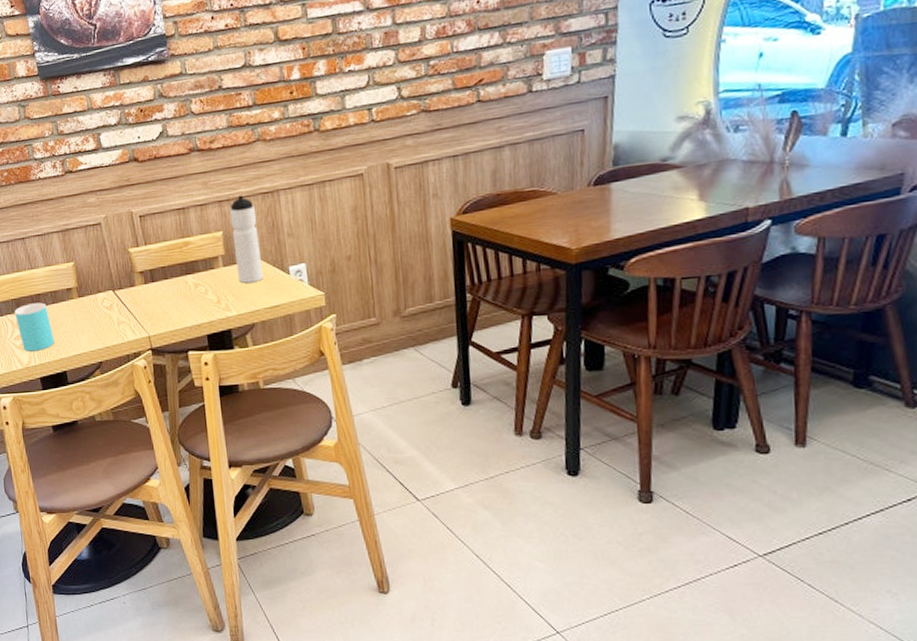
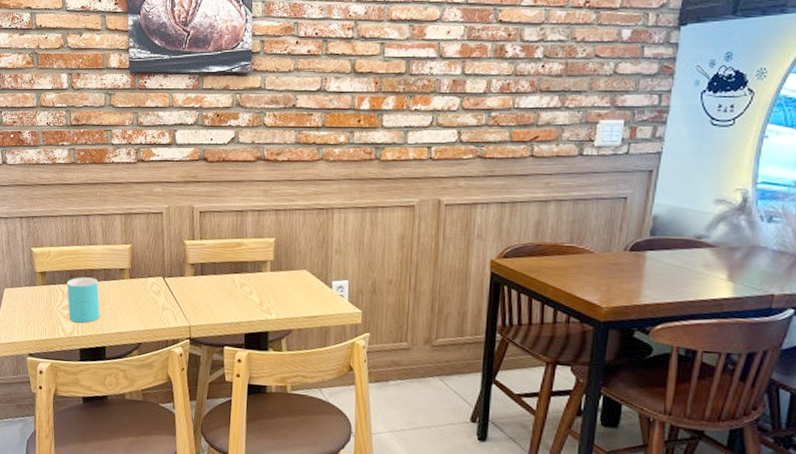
water bottle: present [230,195,264,283] -> none [282,207,309,291]

